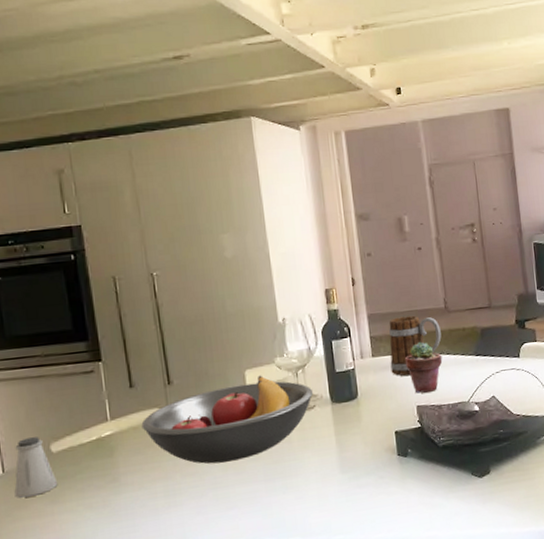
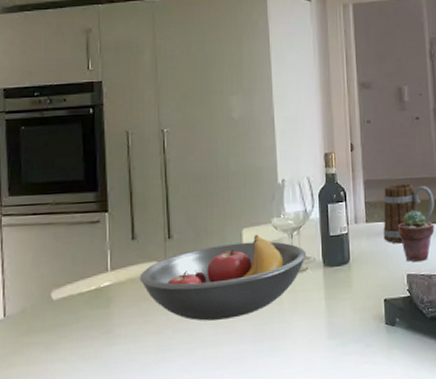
saltshaker: present [14,437,58,498] -> none [12,283,55,344]

